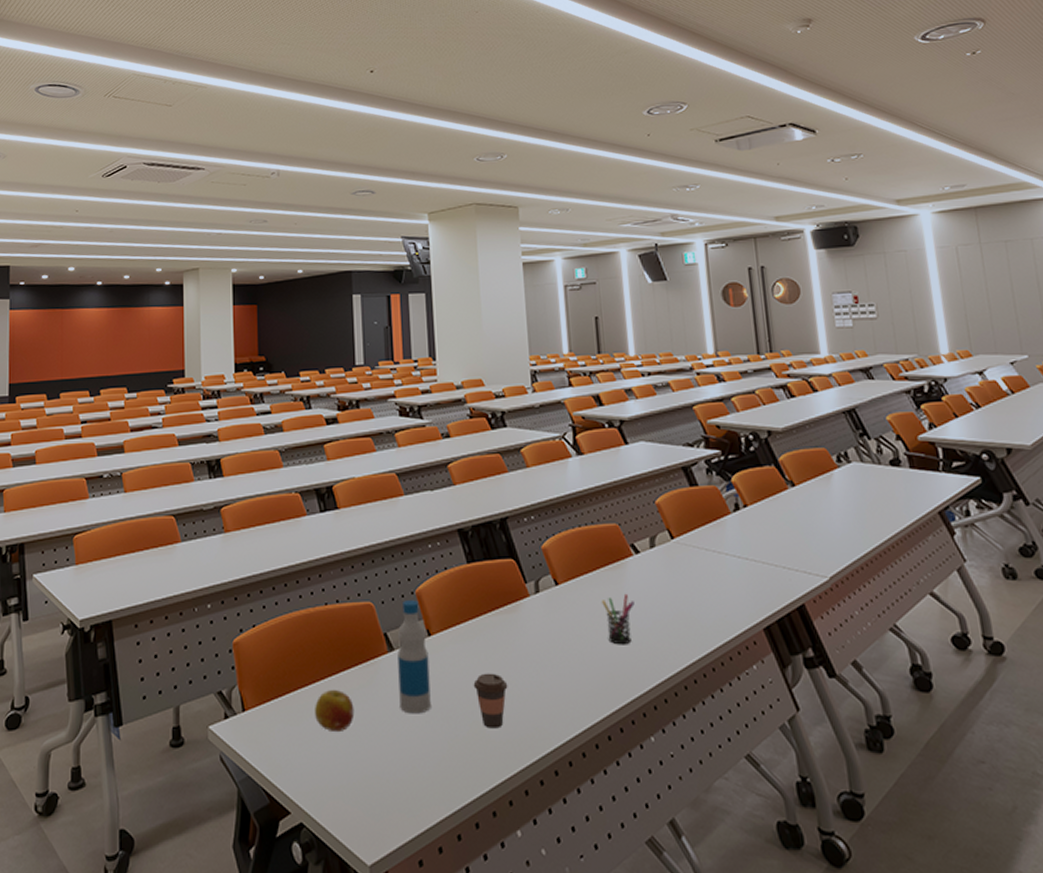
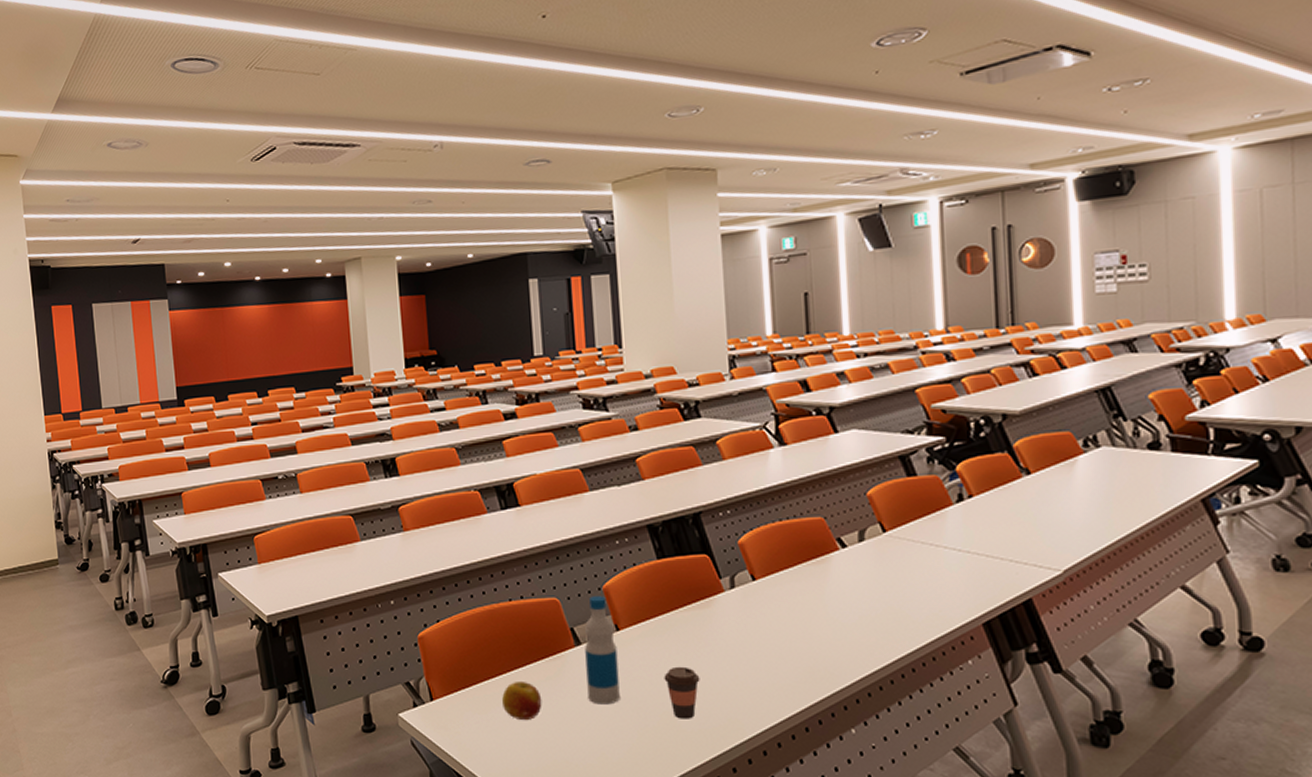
pen holder: present [602,593,635,645] -> none [803,588,839,640]

